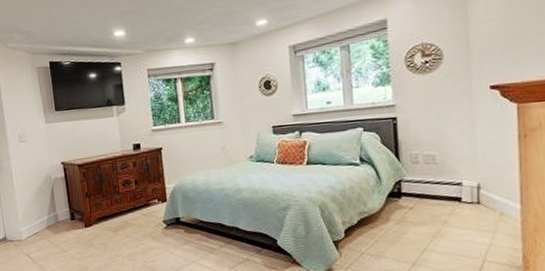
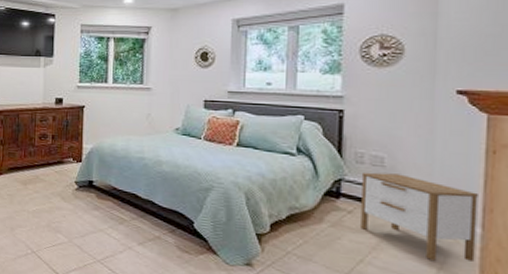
nightstand: none [419,167,518,239] -> present [361,172,480,262]

